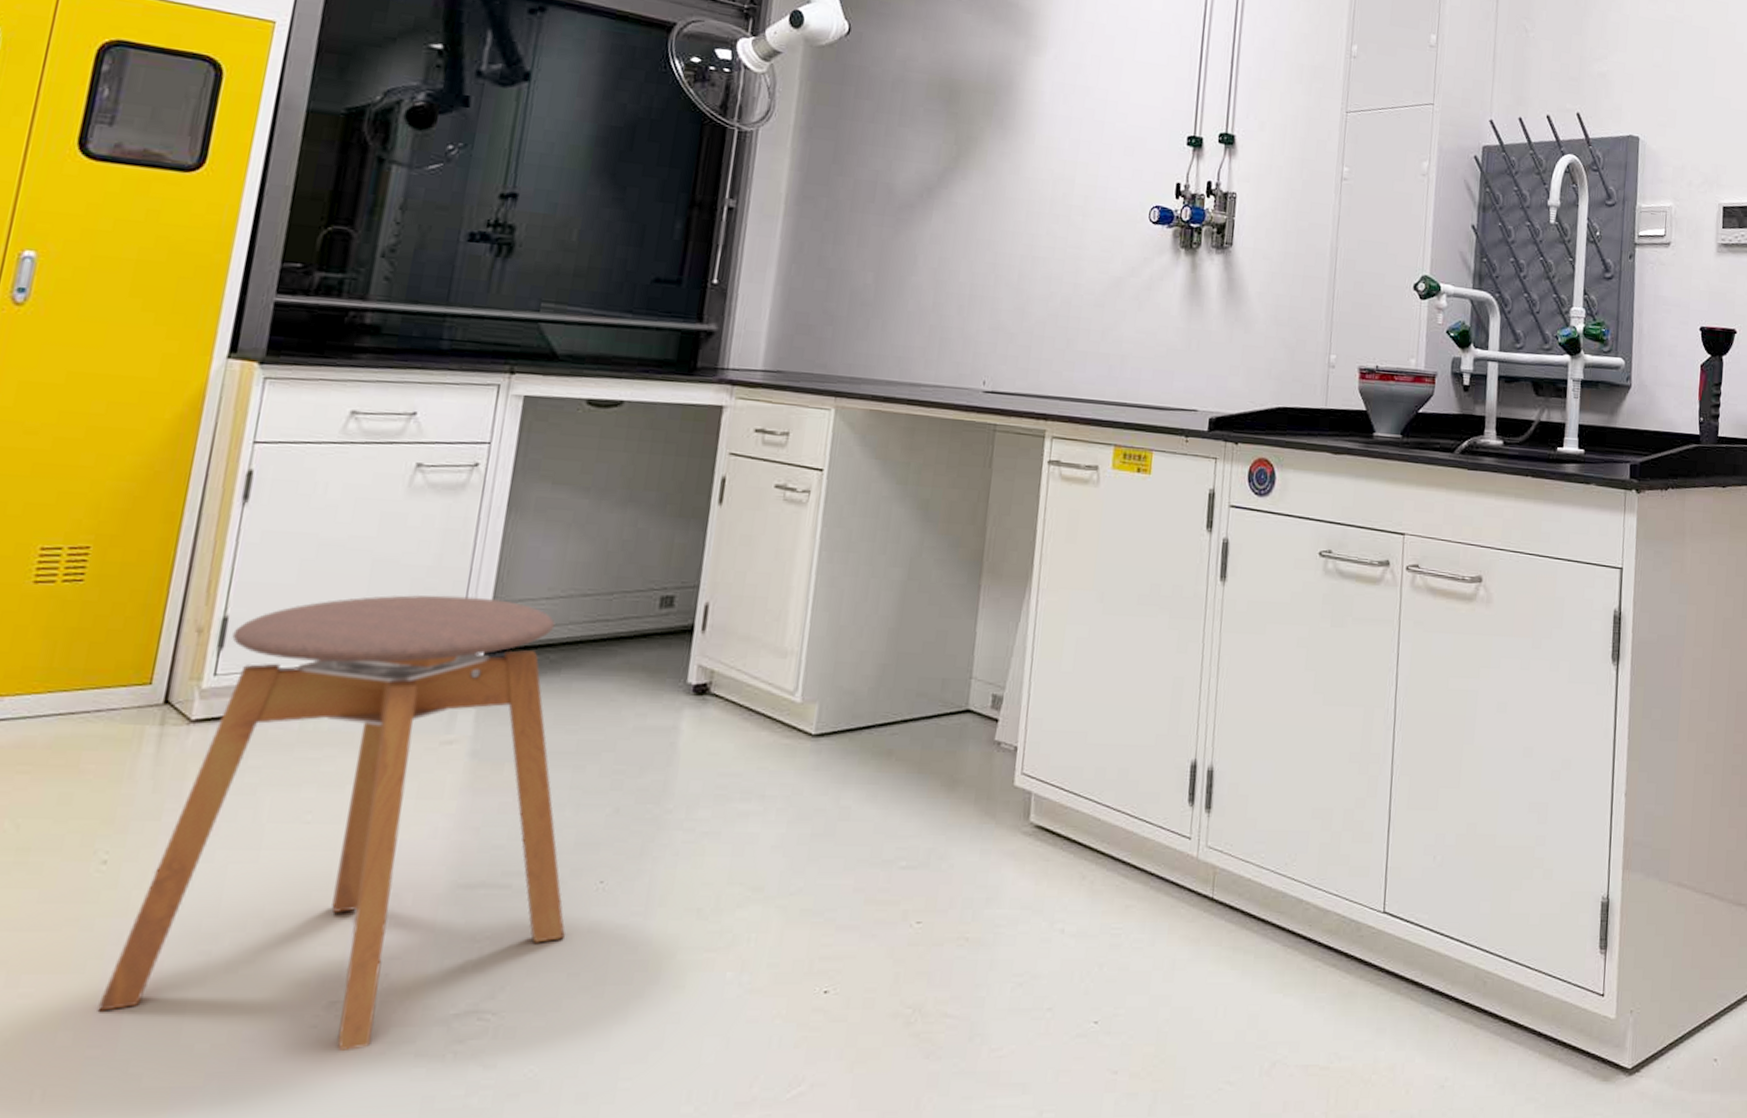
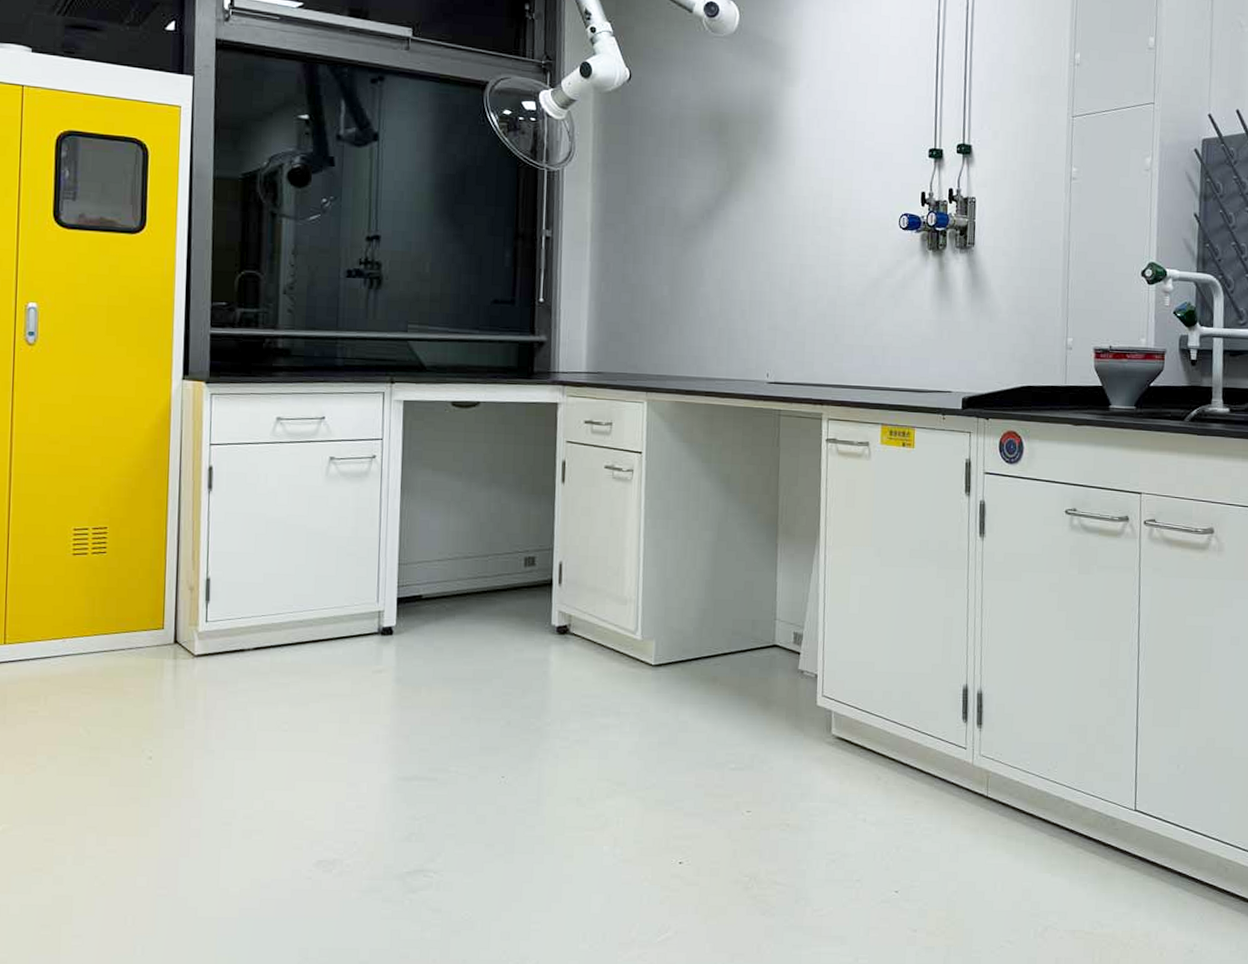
stool: present [97,595,565,1051] -> none [161,559,480,896]

